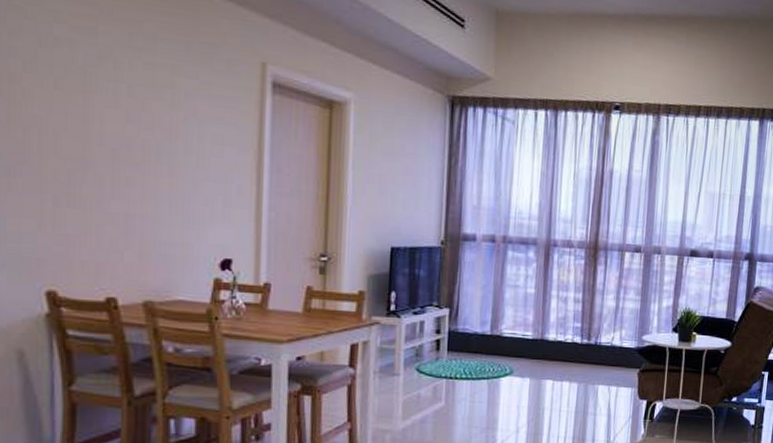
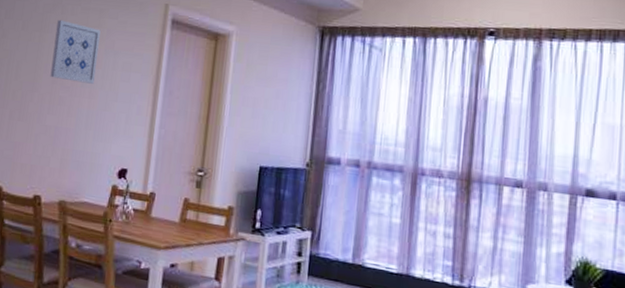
wall art: none [108,76,175,160] -> present [50,19,101,84]

